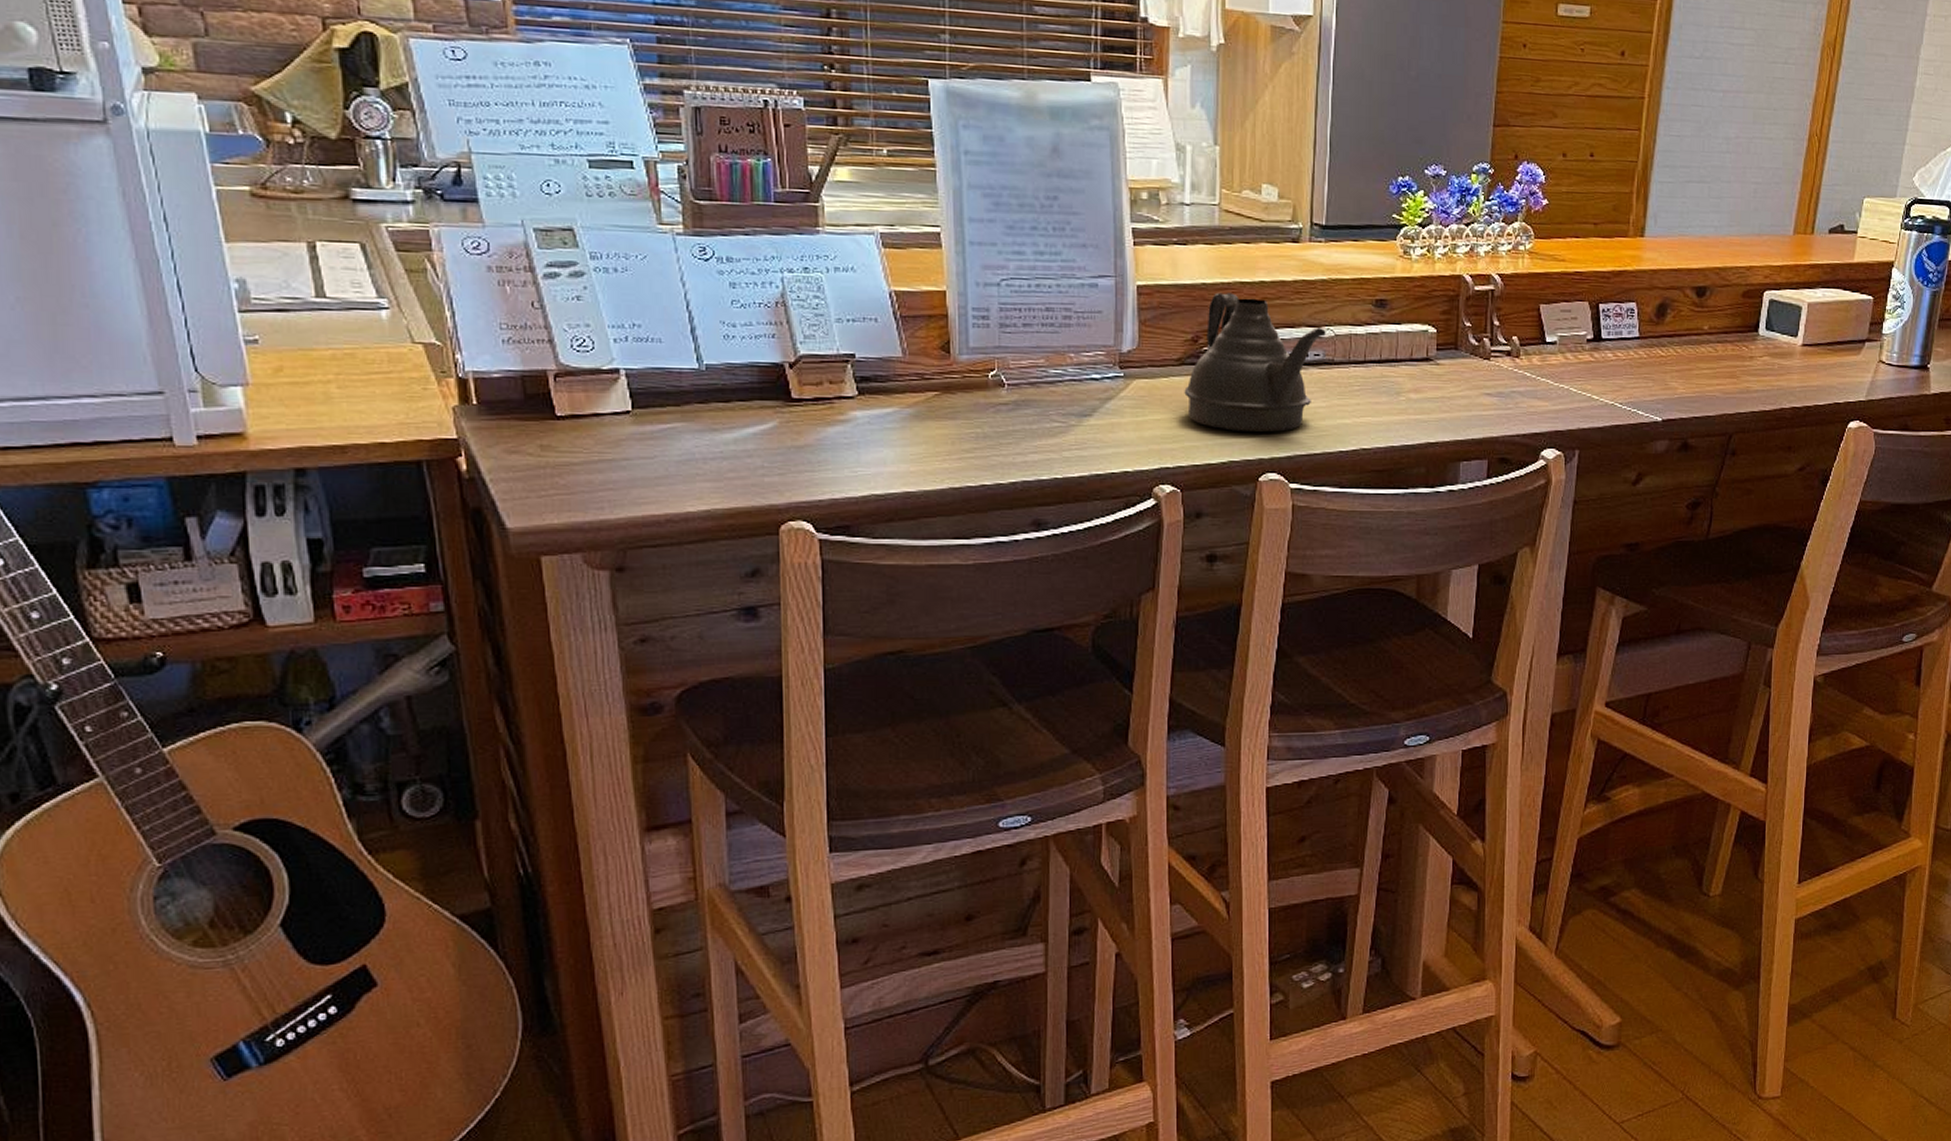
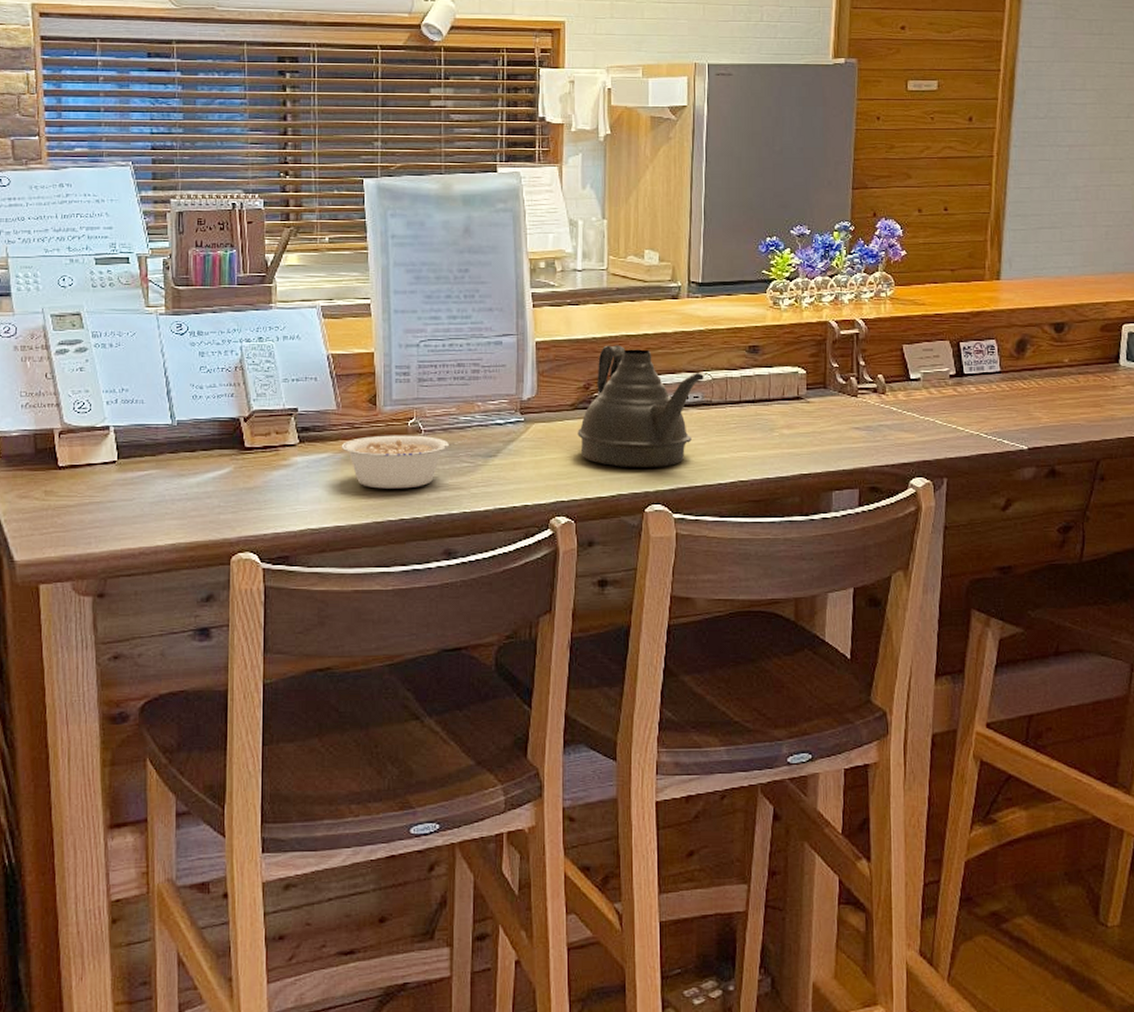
legume: none [909,388,1060,451] -> present [341,435,469,489]

